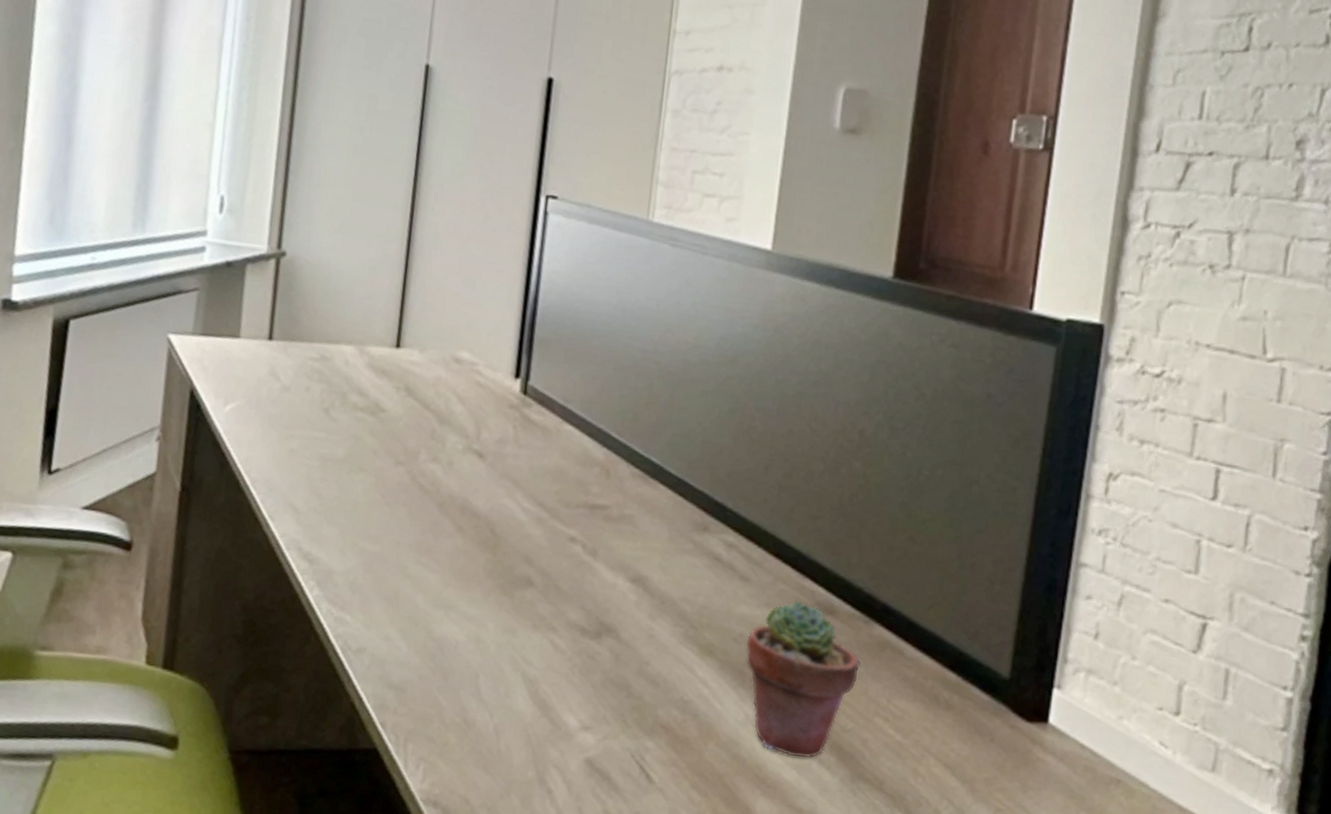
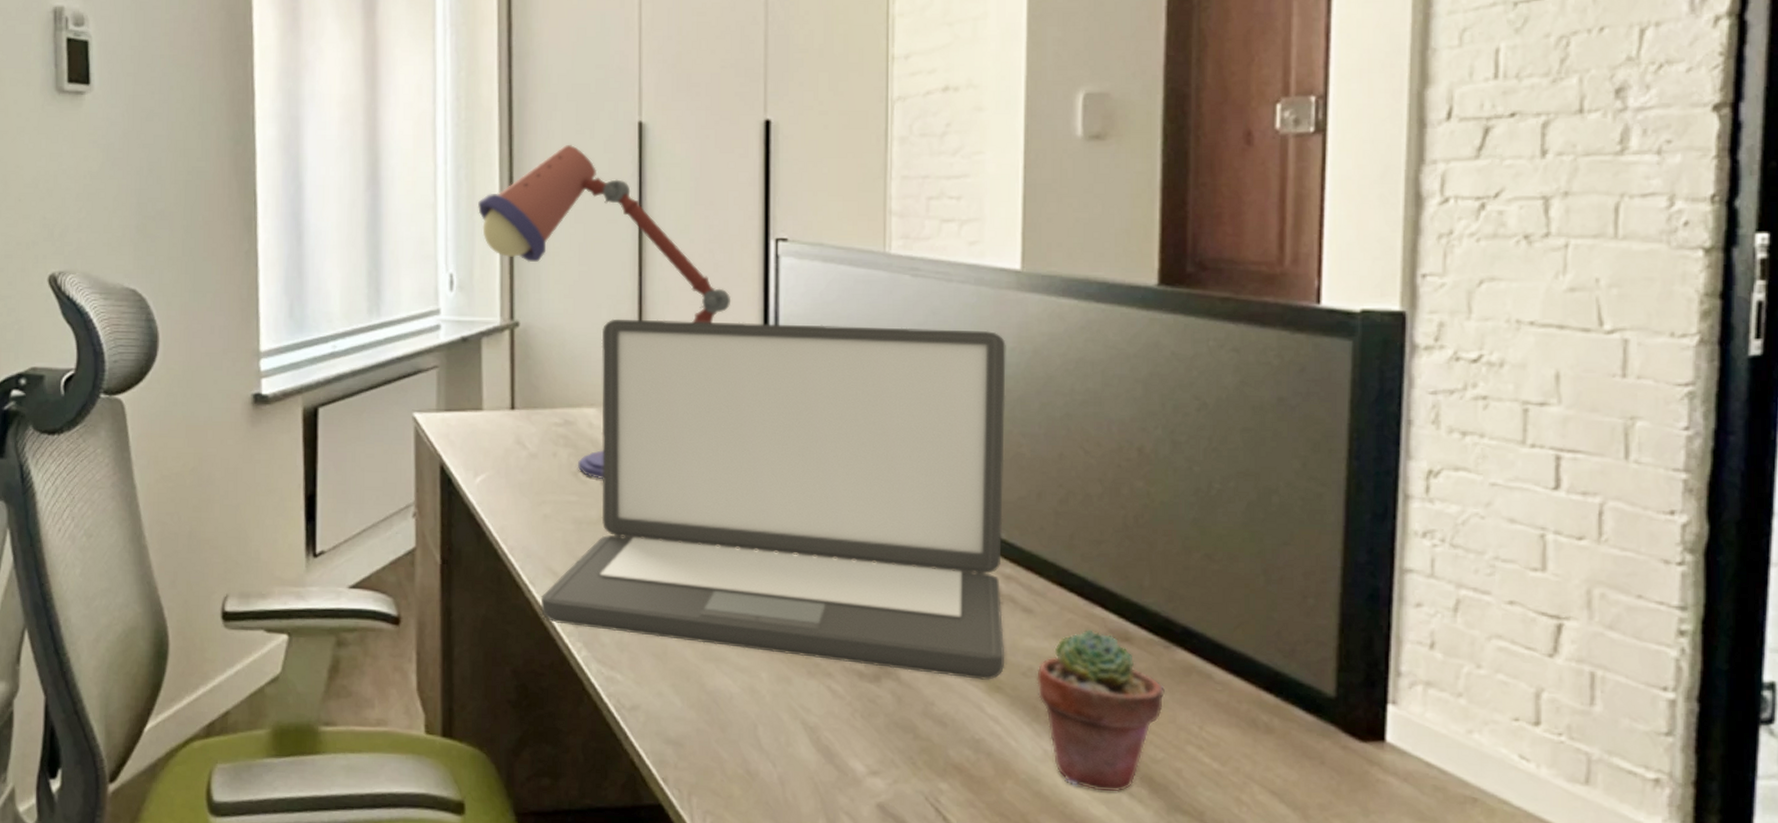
desk lamp: none [256,78,498,418] -> present [478,144,731,479]
laptop: none [277,258,751,644] -> present [540,318,1006,680]

